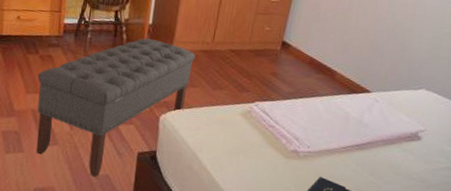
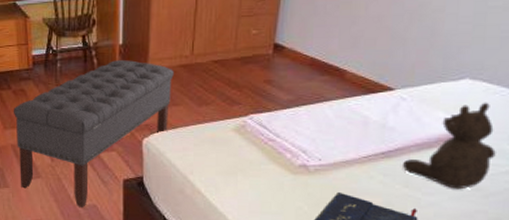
teddy bear: none [371,109,439,180] -> present [403,102,496,190]

